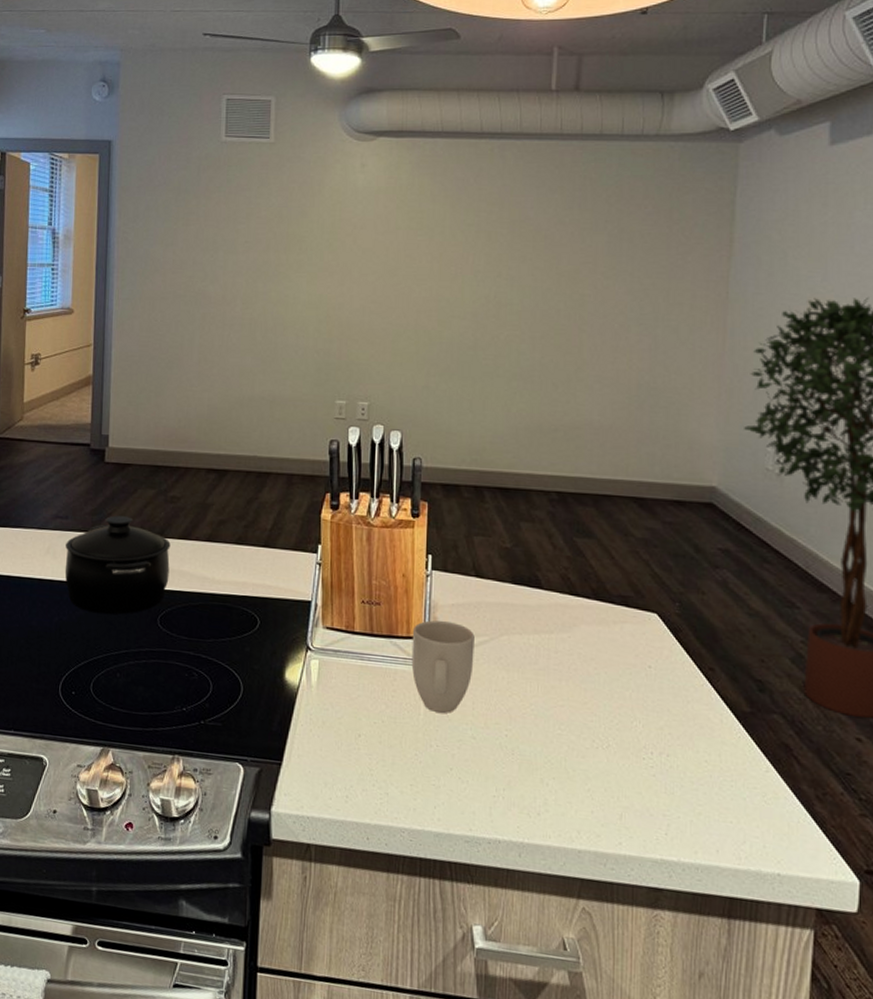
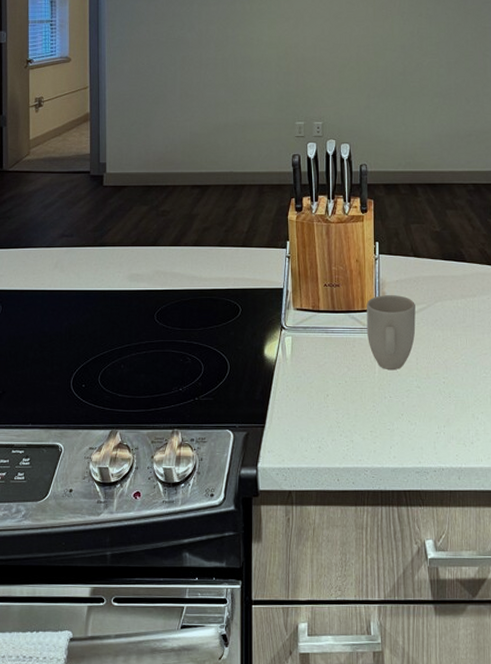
saucepan: present [64,515,171,615] -> none [72,230,163,316]

